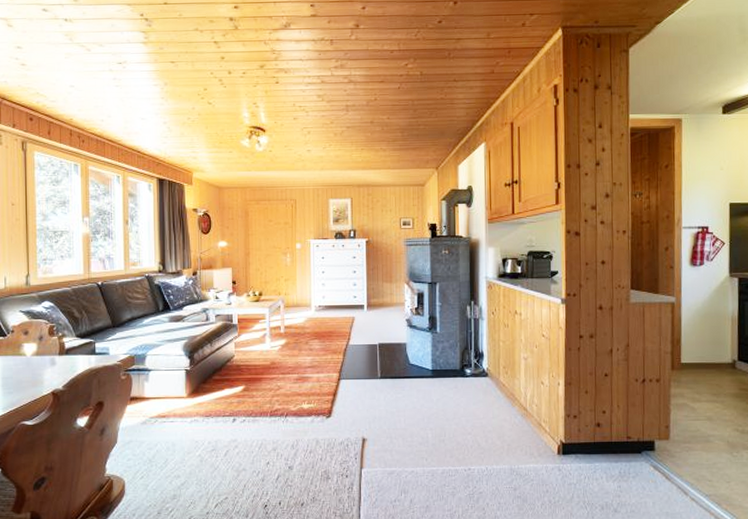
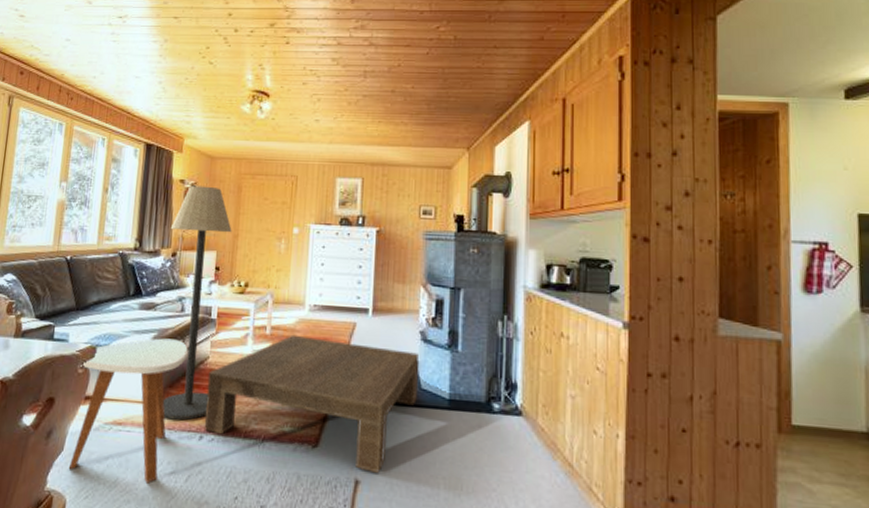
side table: none [123,344,216,461] -> present [68,338,188,484]
floor lamp: none [189,213,244,409] -> present [162,185,232,421]
coffee table: none [235,331,407,431] -> present [204,334,418,473]

